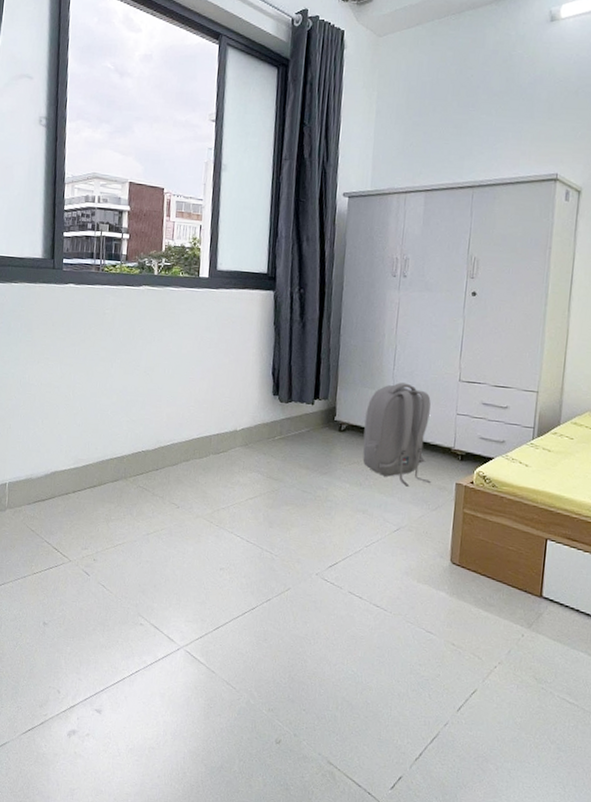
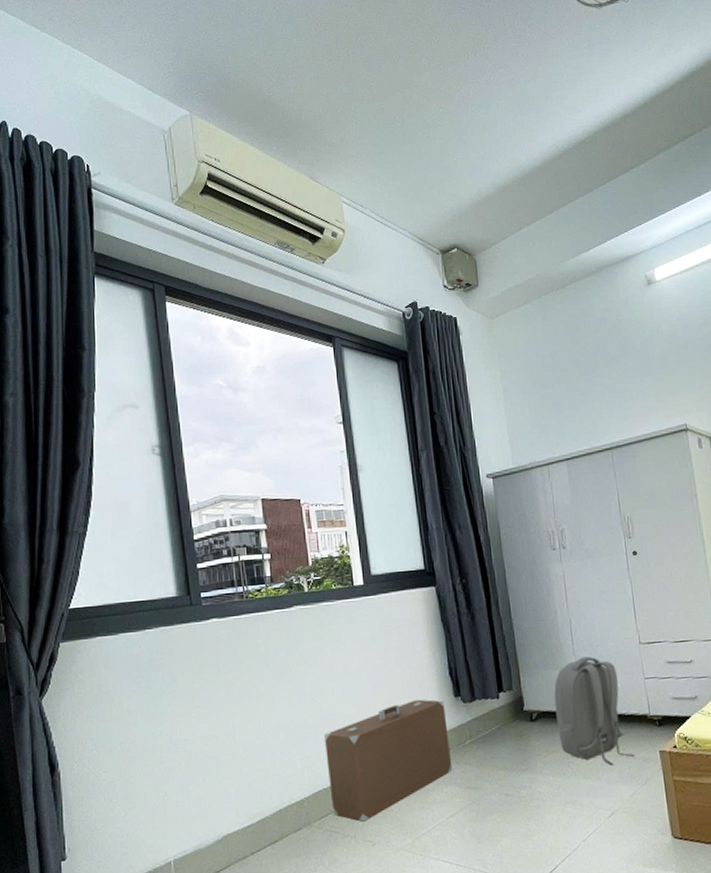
suitcase: none [147,390,263,486] -> present [325,699,453,822]

